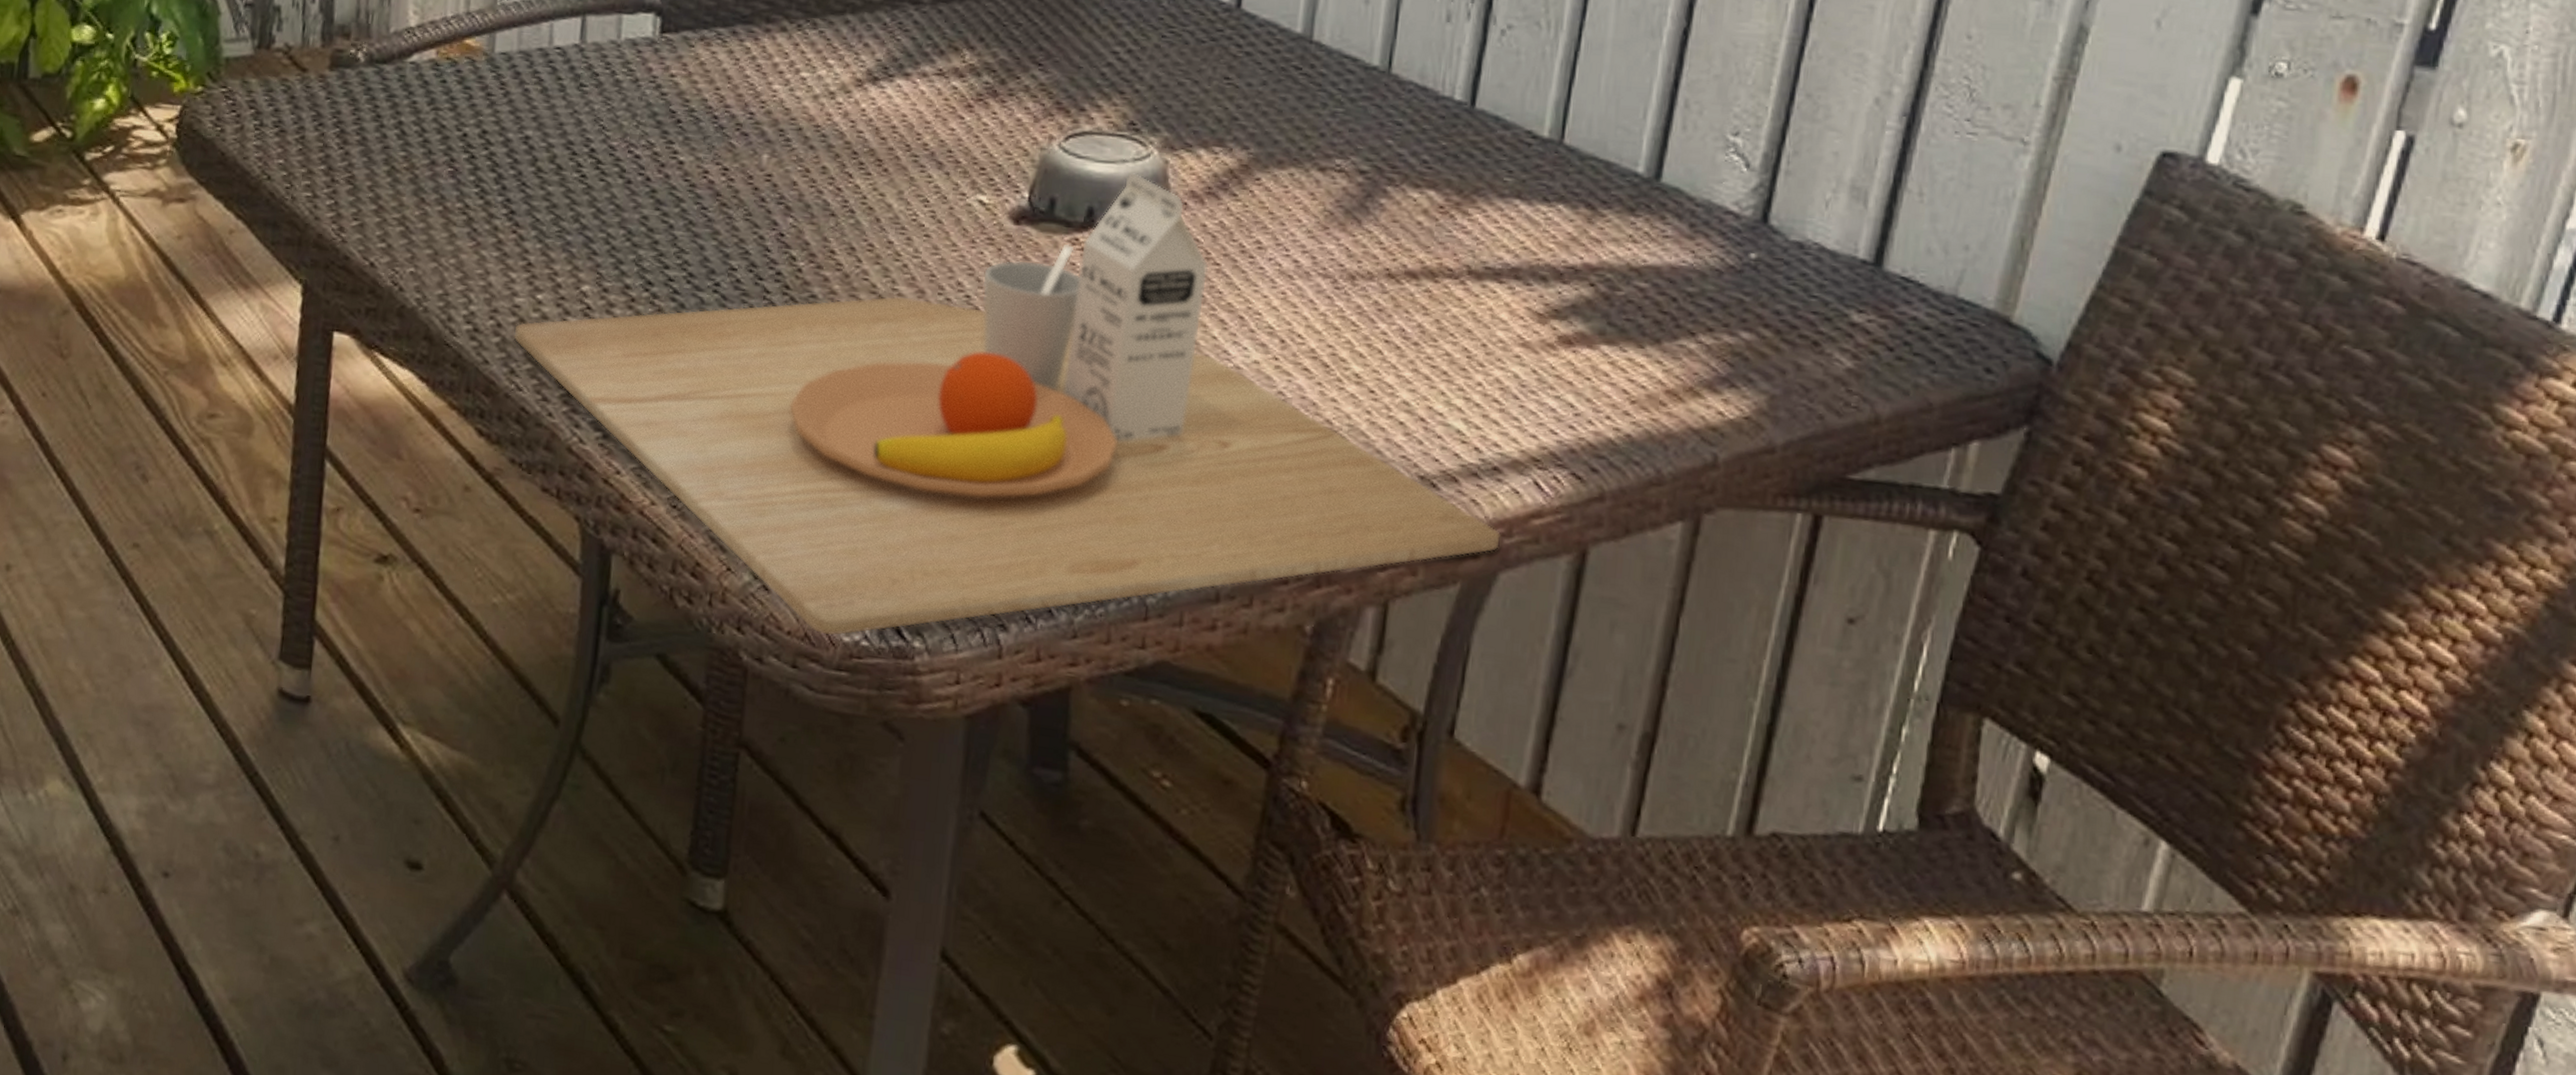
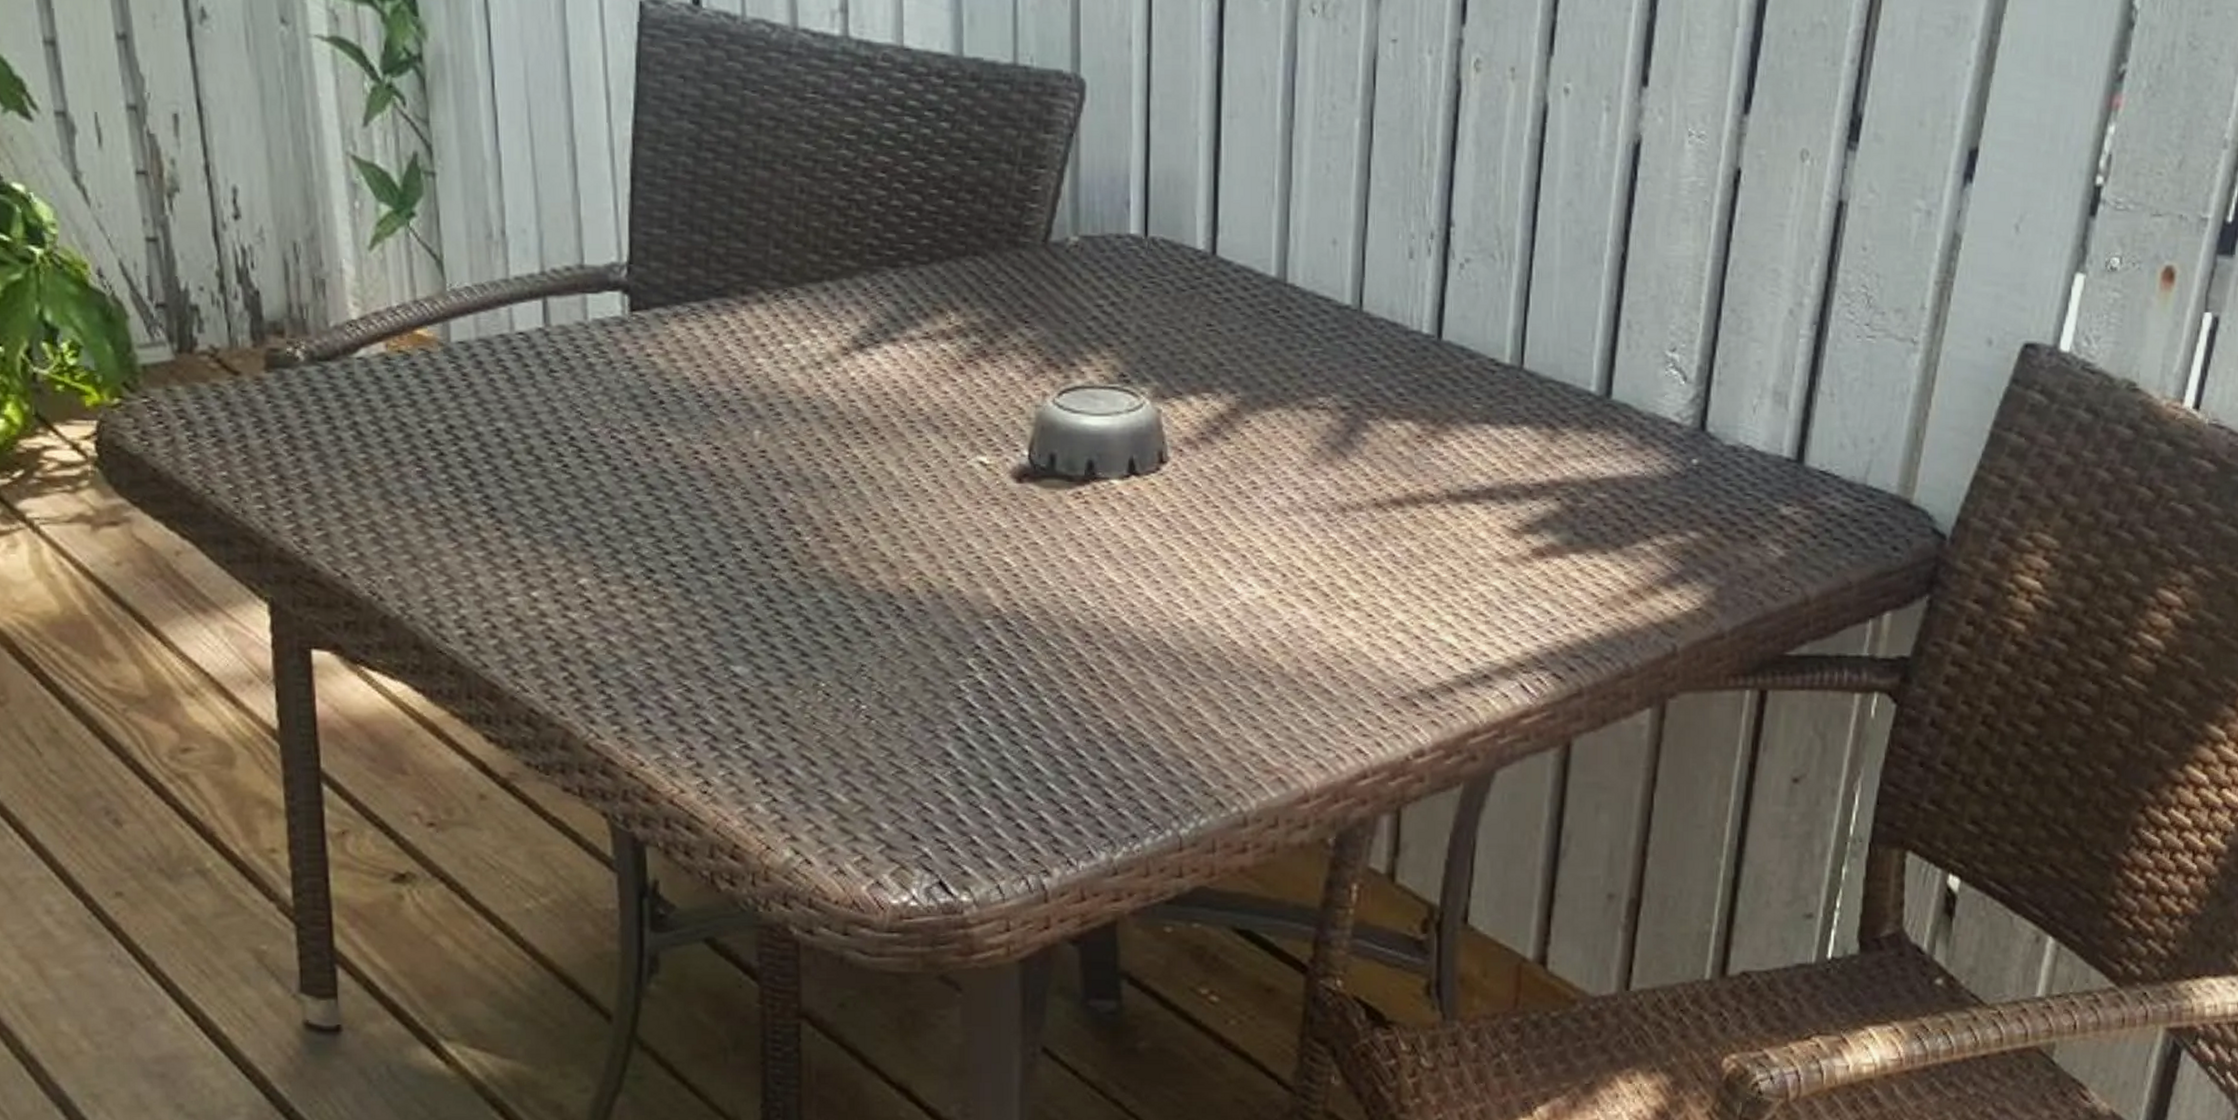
cutting board: present [513,172,1502,637] -> none [512,423,1496,901]

